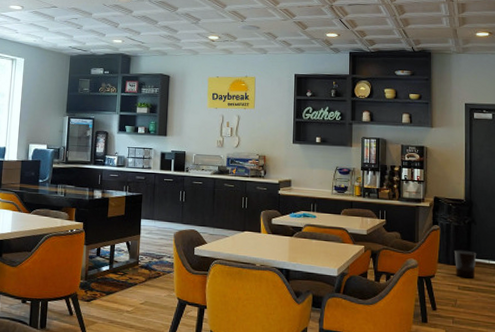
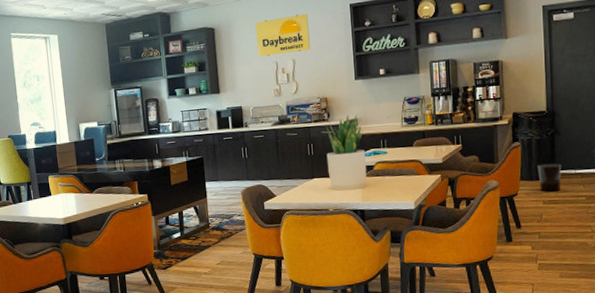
planter: none [259,175,296,248] -> present [325,114,367,191]

